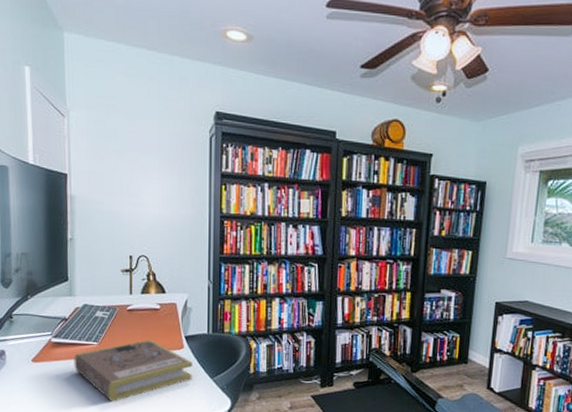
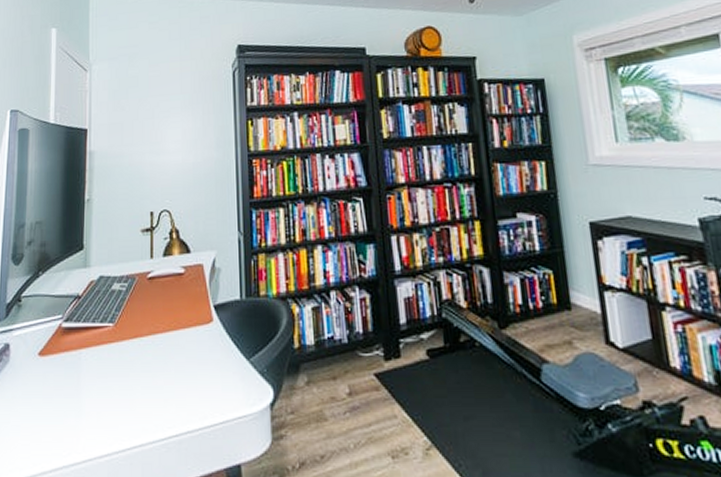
book: present [74,339,193,402] -> none [86,313,225,404]

